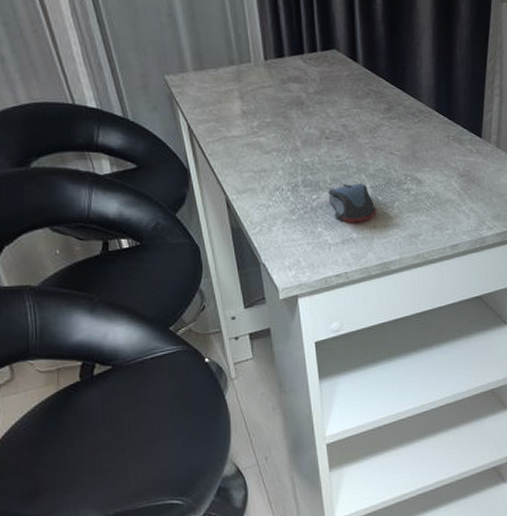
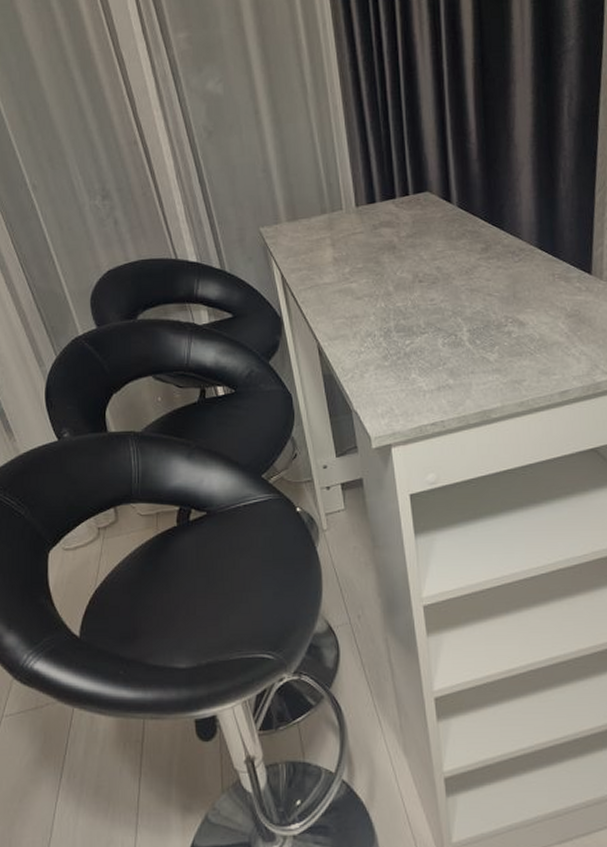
computer mouse: present [327,184,376,223] -> none [421,327,474,369]

